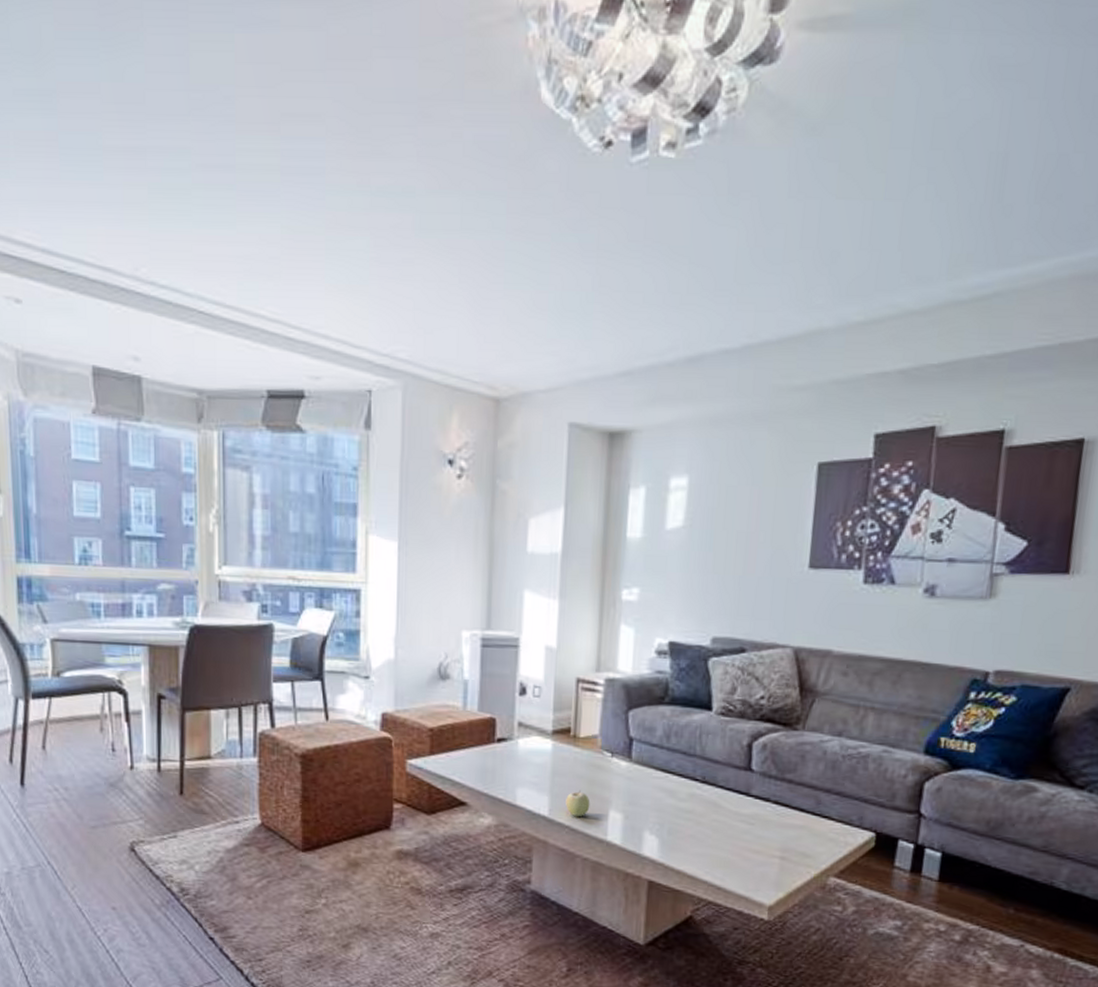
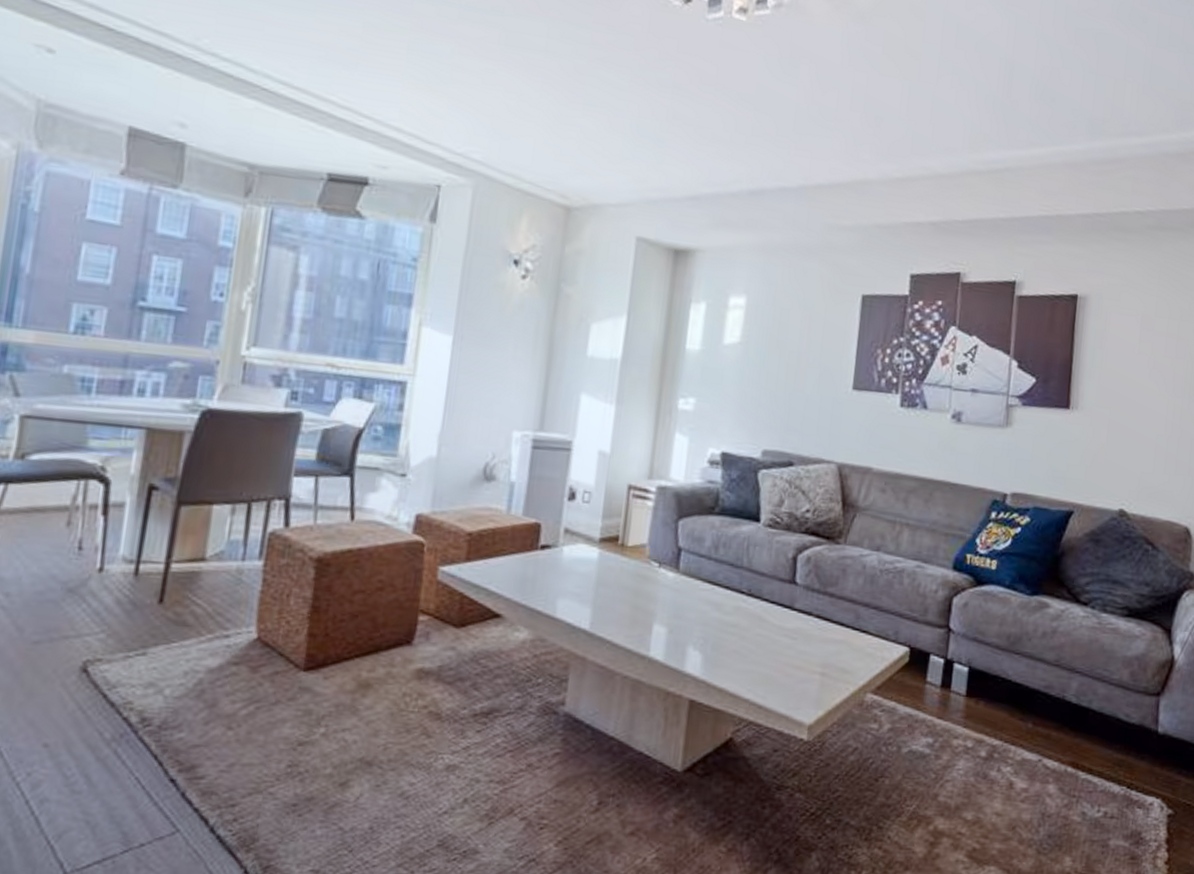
fruit: present [565,790,590,816] -> none [608,602,634,630]

